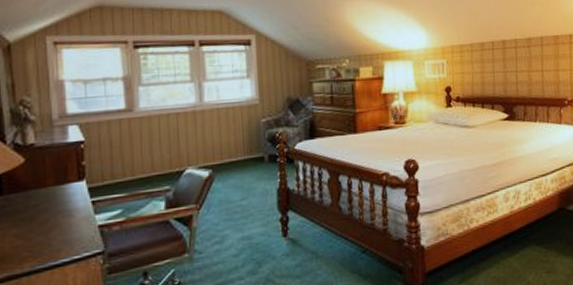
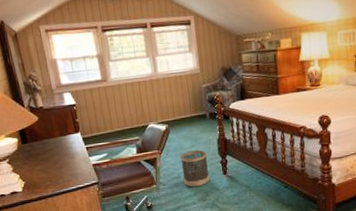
wastebasket: none [226,203,265,256] -> present [180,150,210,188]

